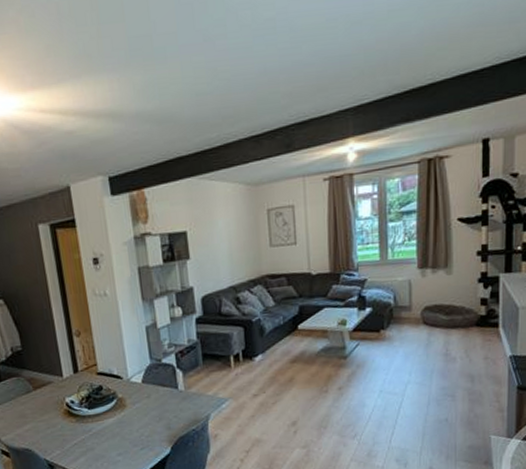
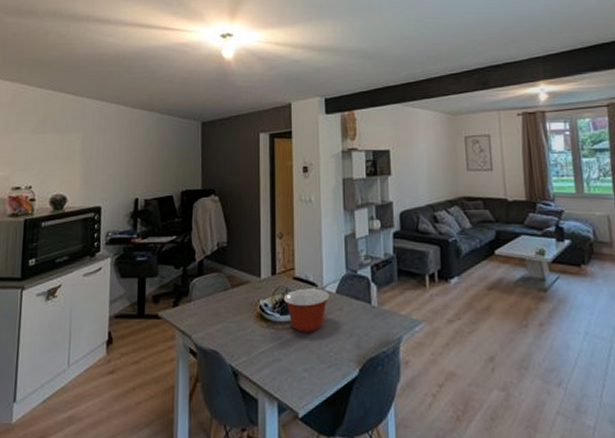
mixing bowl: none [89,380,136,423] -> present [283,288,329,333]

